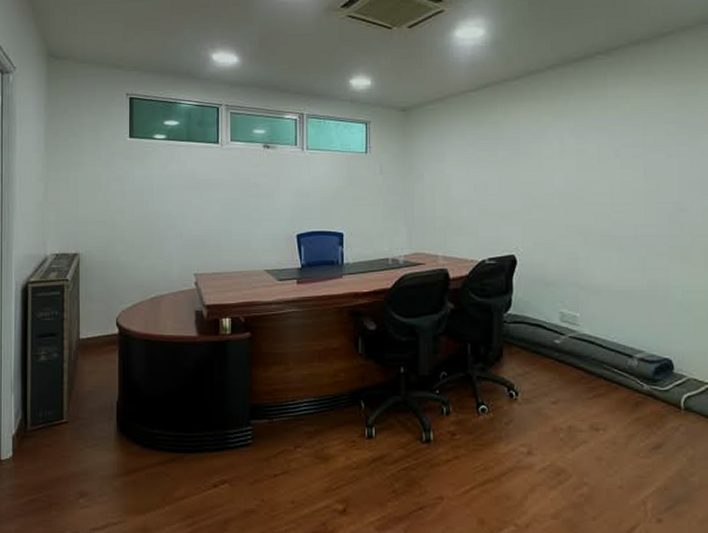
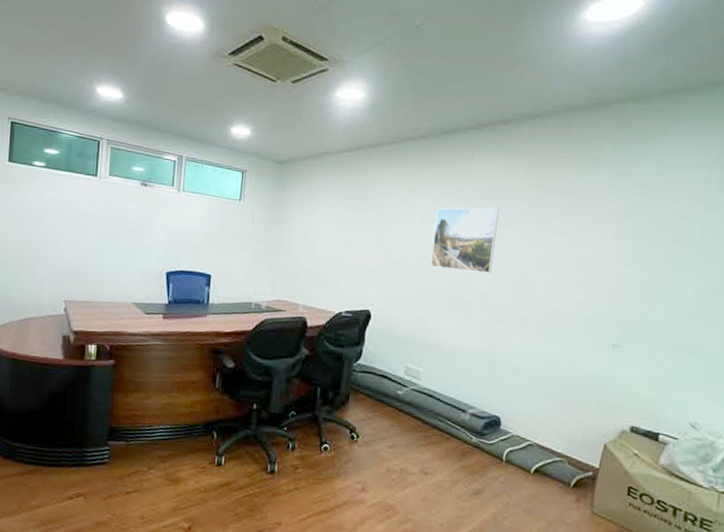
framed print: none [574,134,643,204] -> present [430,207,500,273]

